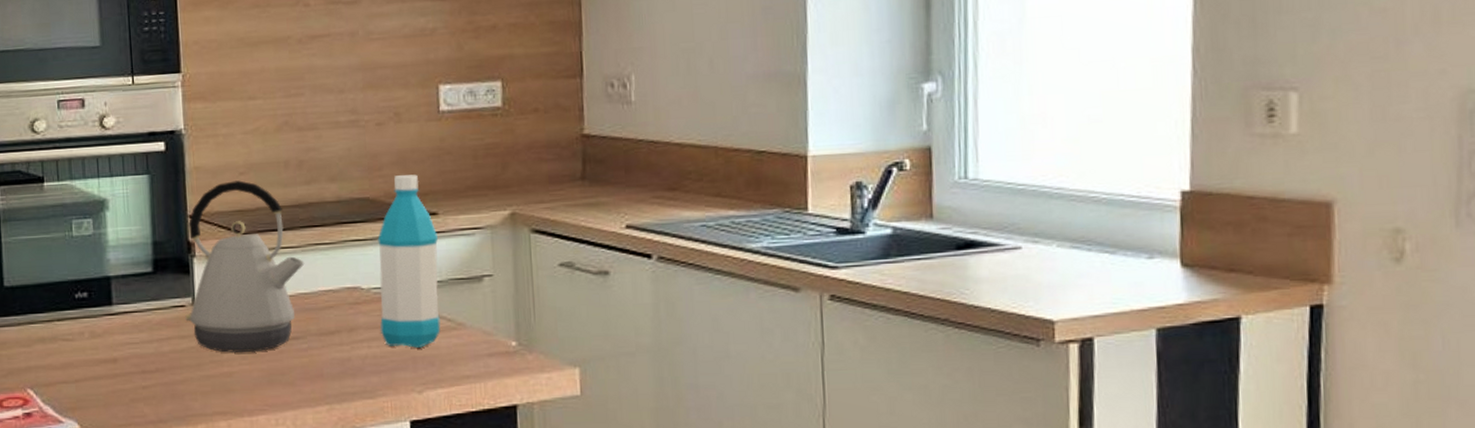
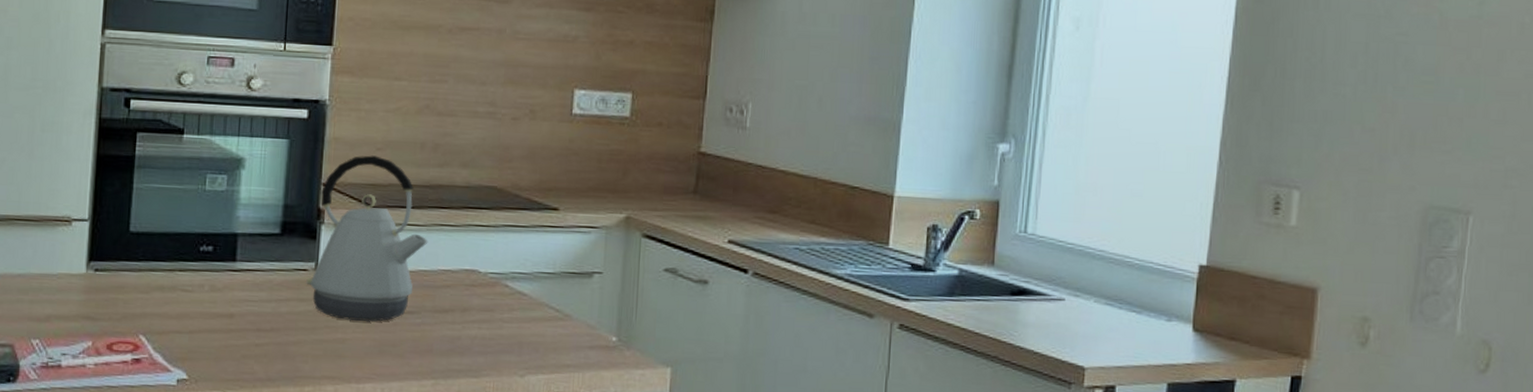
water bottle: present [377,174,441,349] -> none [491,168,556,335]

